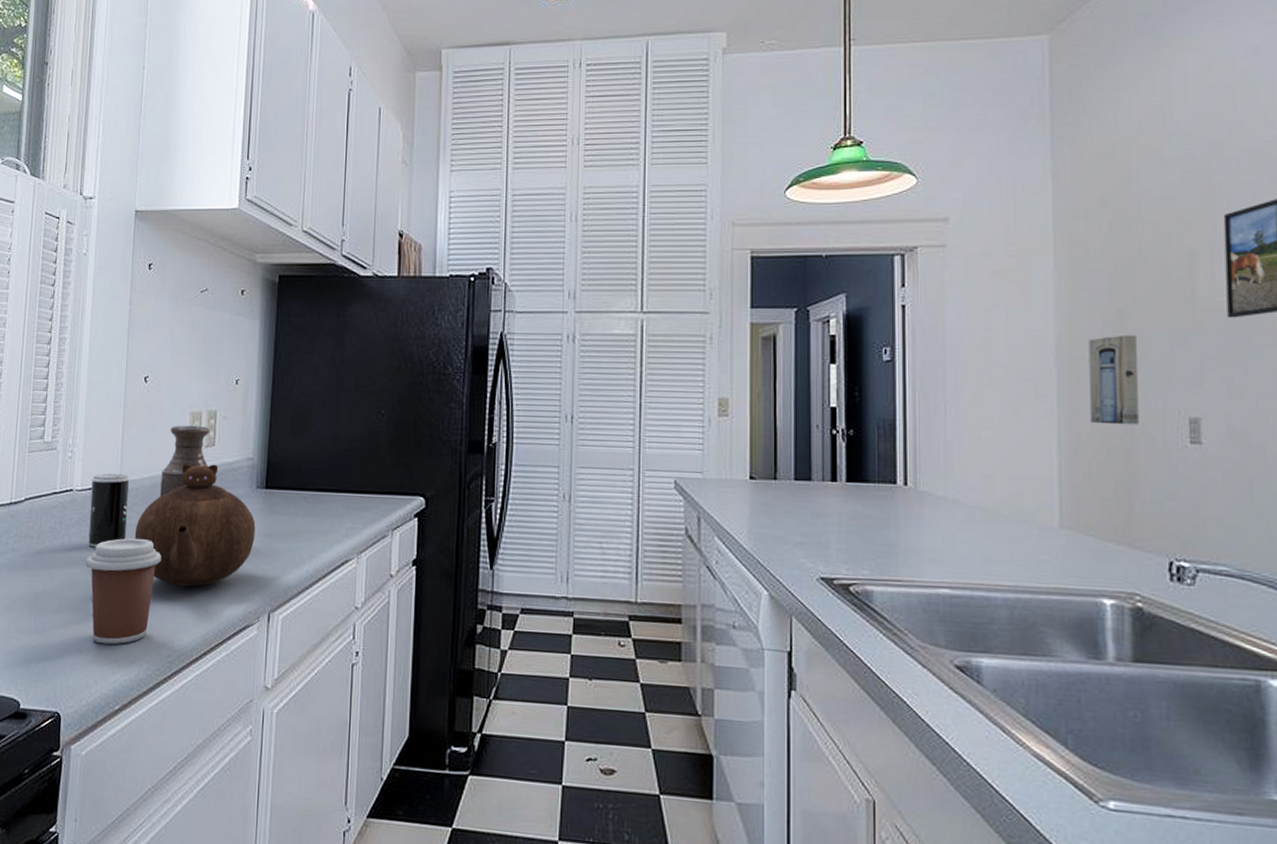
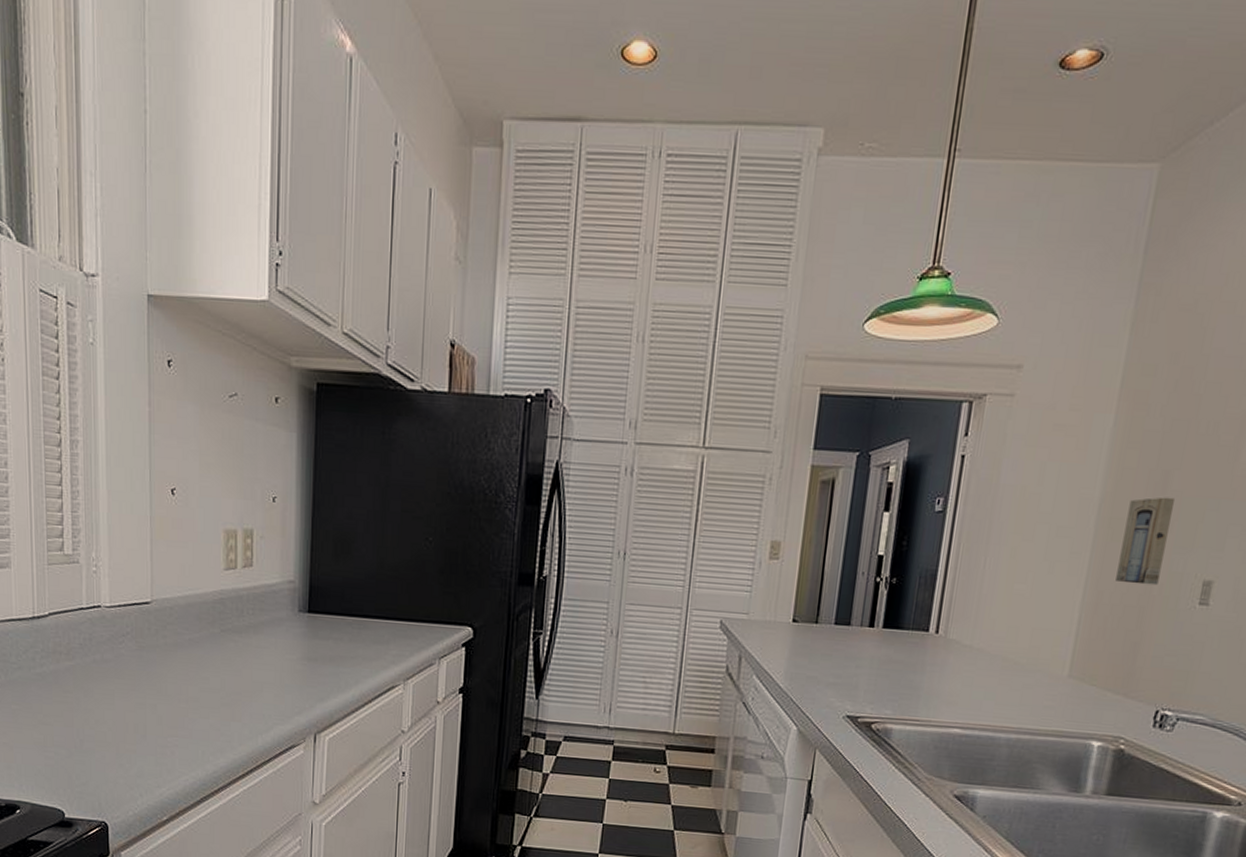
coffee cup: present [85,538,162,645] -> none [121,657,202,761]
beverage can: present [88,473,129,548] -> none [121,590,163,666]
teapot: present [134,464,256,587] -> none [171,584,299,707]
bottle: present [159,425,210,497] -> none [195,543,247,617]

